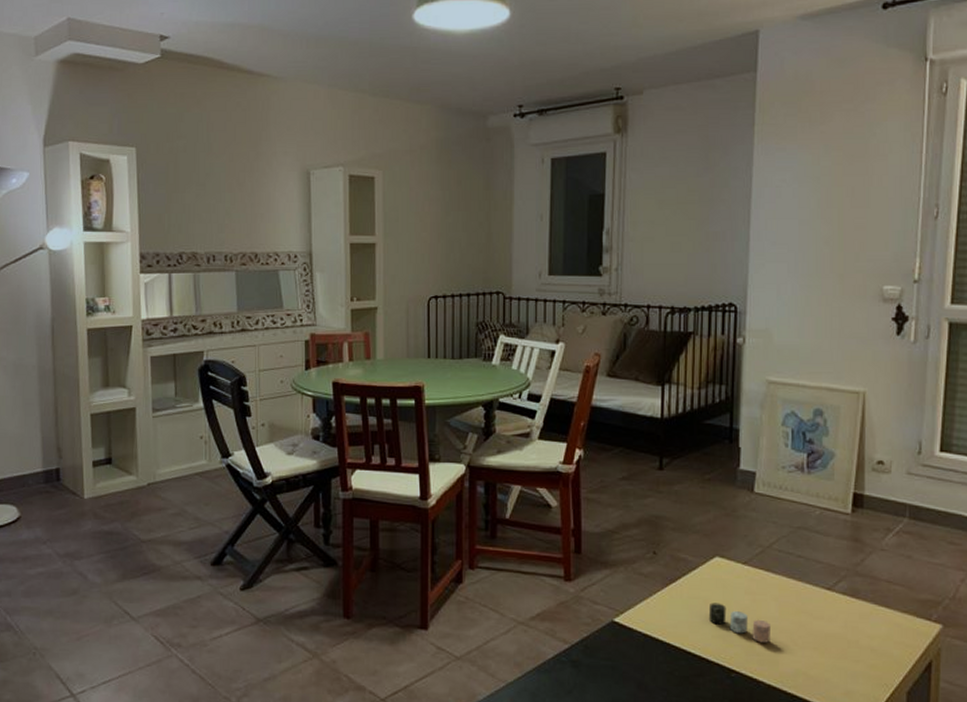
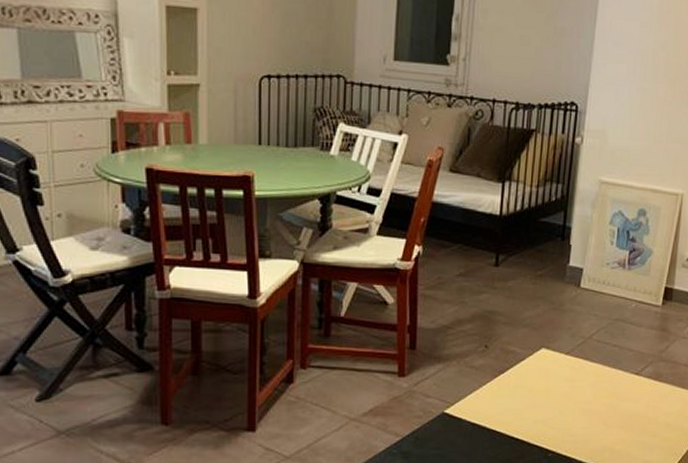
candle: present [708,602,770,643] -> none [531,391,585,425]

